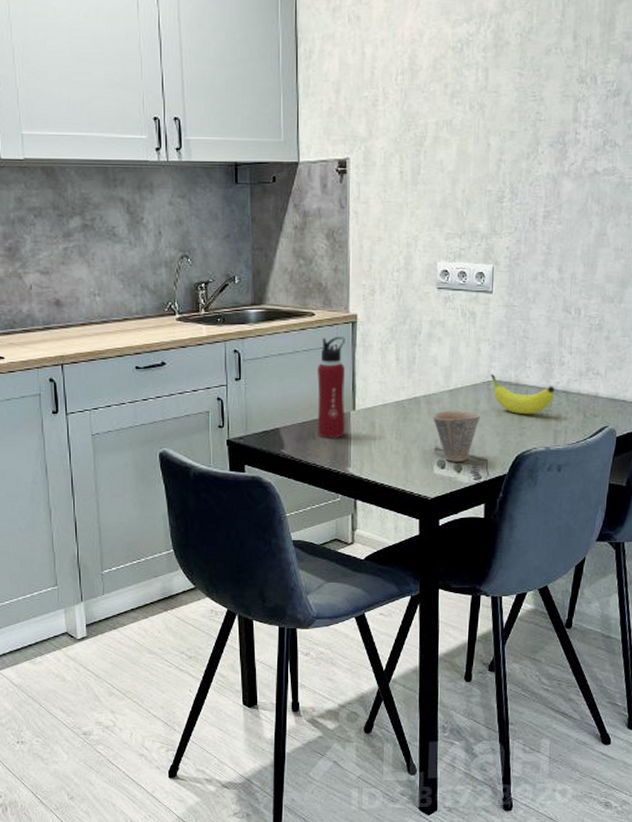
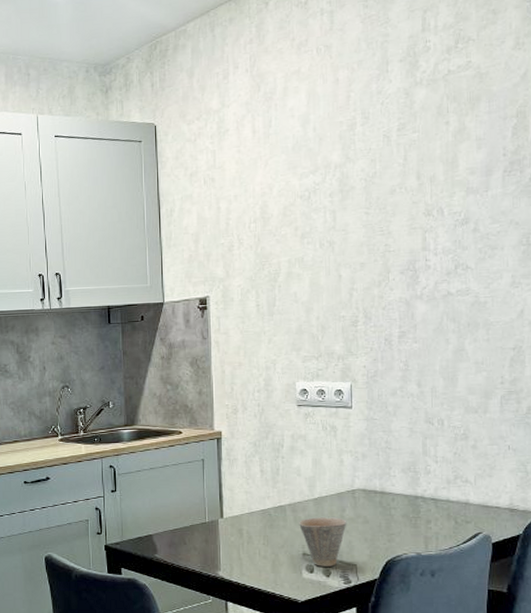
water bottle: present [317,337,345,438] -> none [186,452,214,544]
fruit: present [490,374,554,414] -> none [354,483,422,521]

